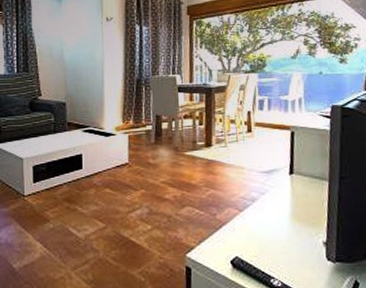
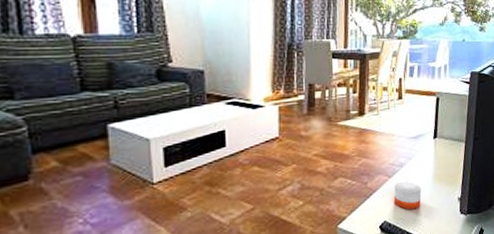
candle: none [245,216,278,249] -> present [394,180,422,210]

